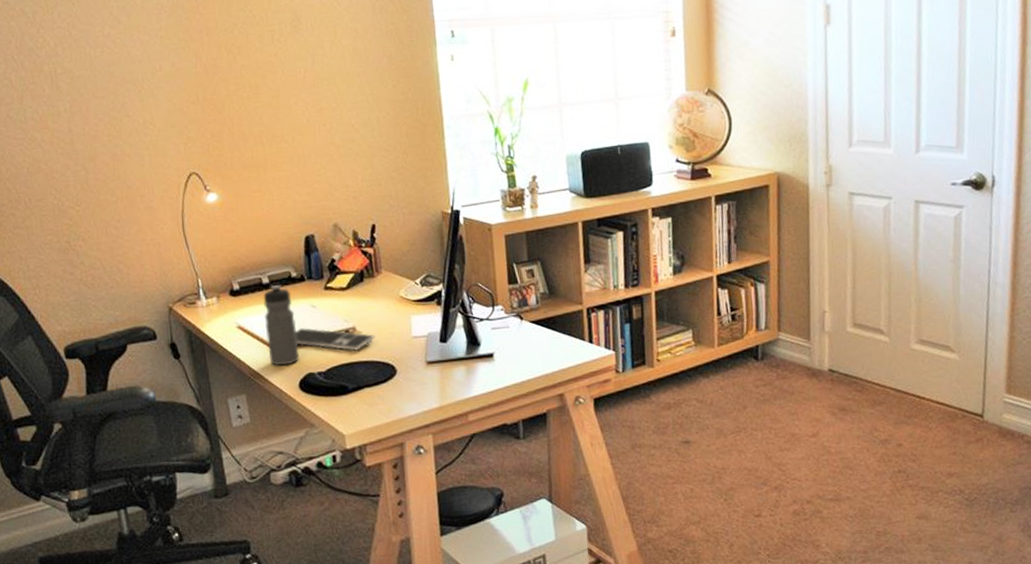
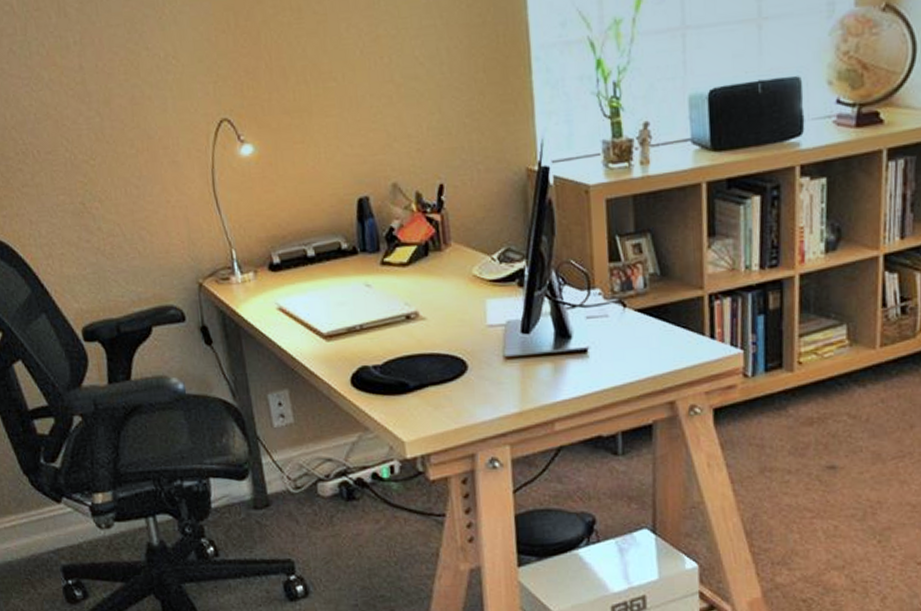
water bottle: present [263,284,300,366] -> none [308,258,352,357]
keyboard: present [295,328,375,351] -> none [346,311,442,341]

